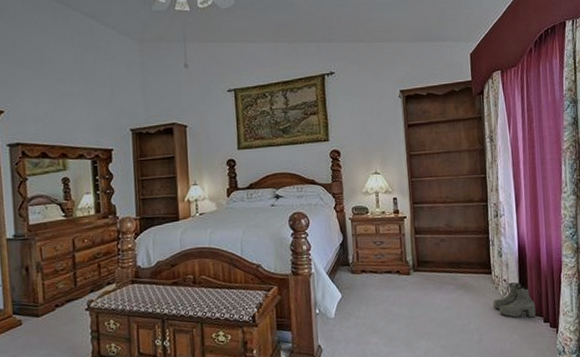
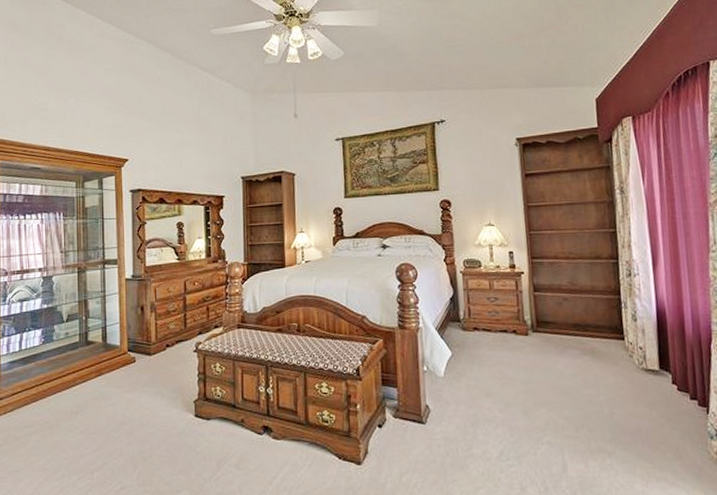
boots: present [493,282,536,318] -> none [626,351,681,393]

